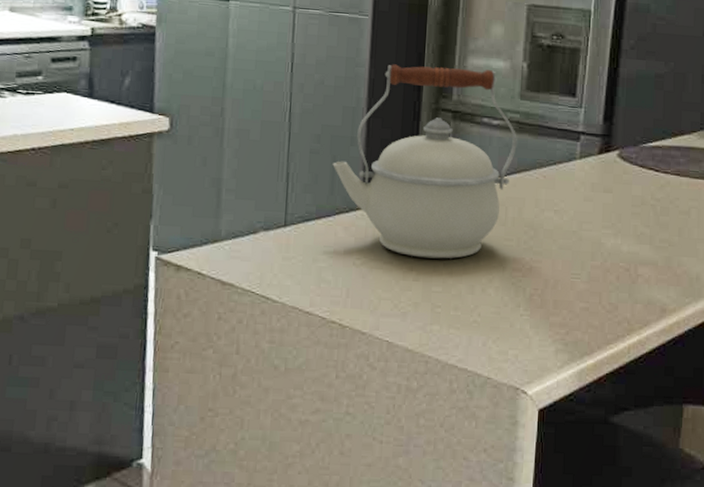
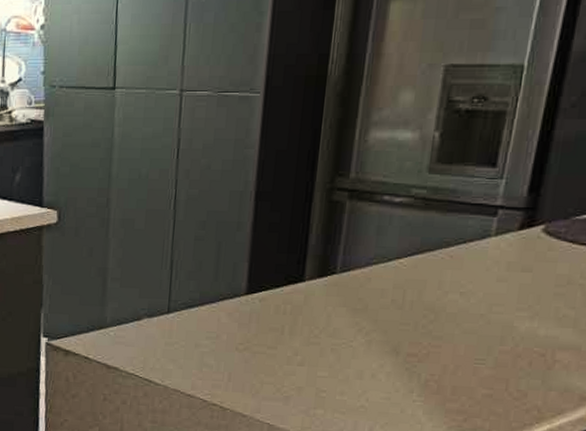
kettle: present [333,64,517,259] -> none [217,143,422,344]

